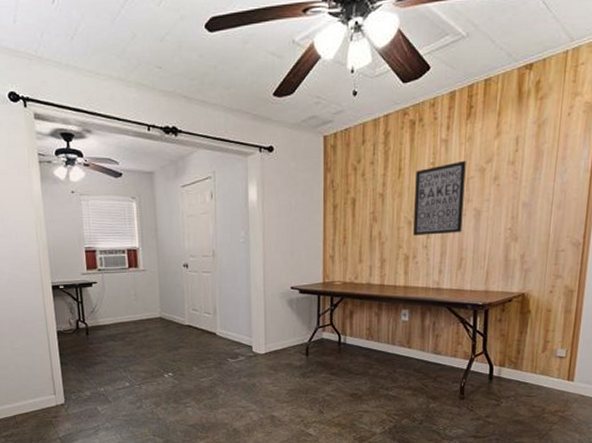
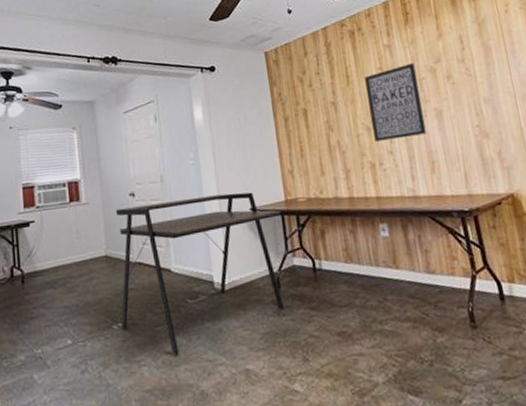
desk: none [170,272,318,400] -> present [115,192,285,355]

